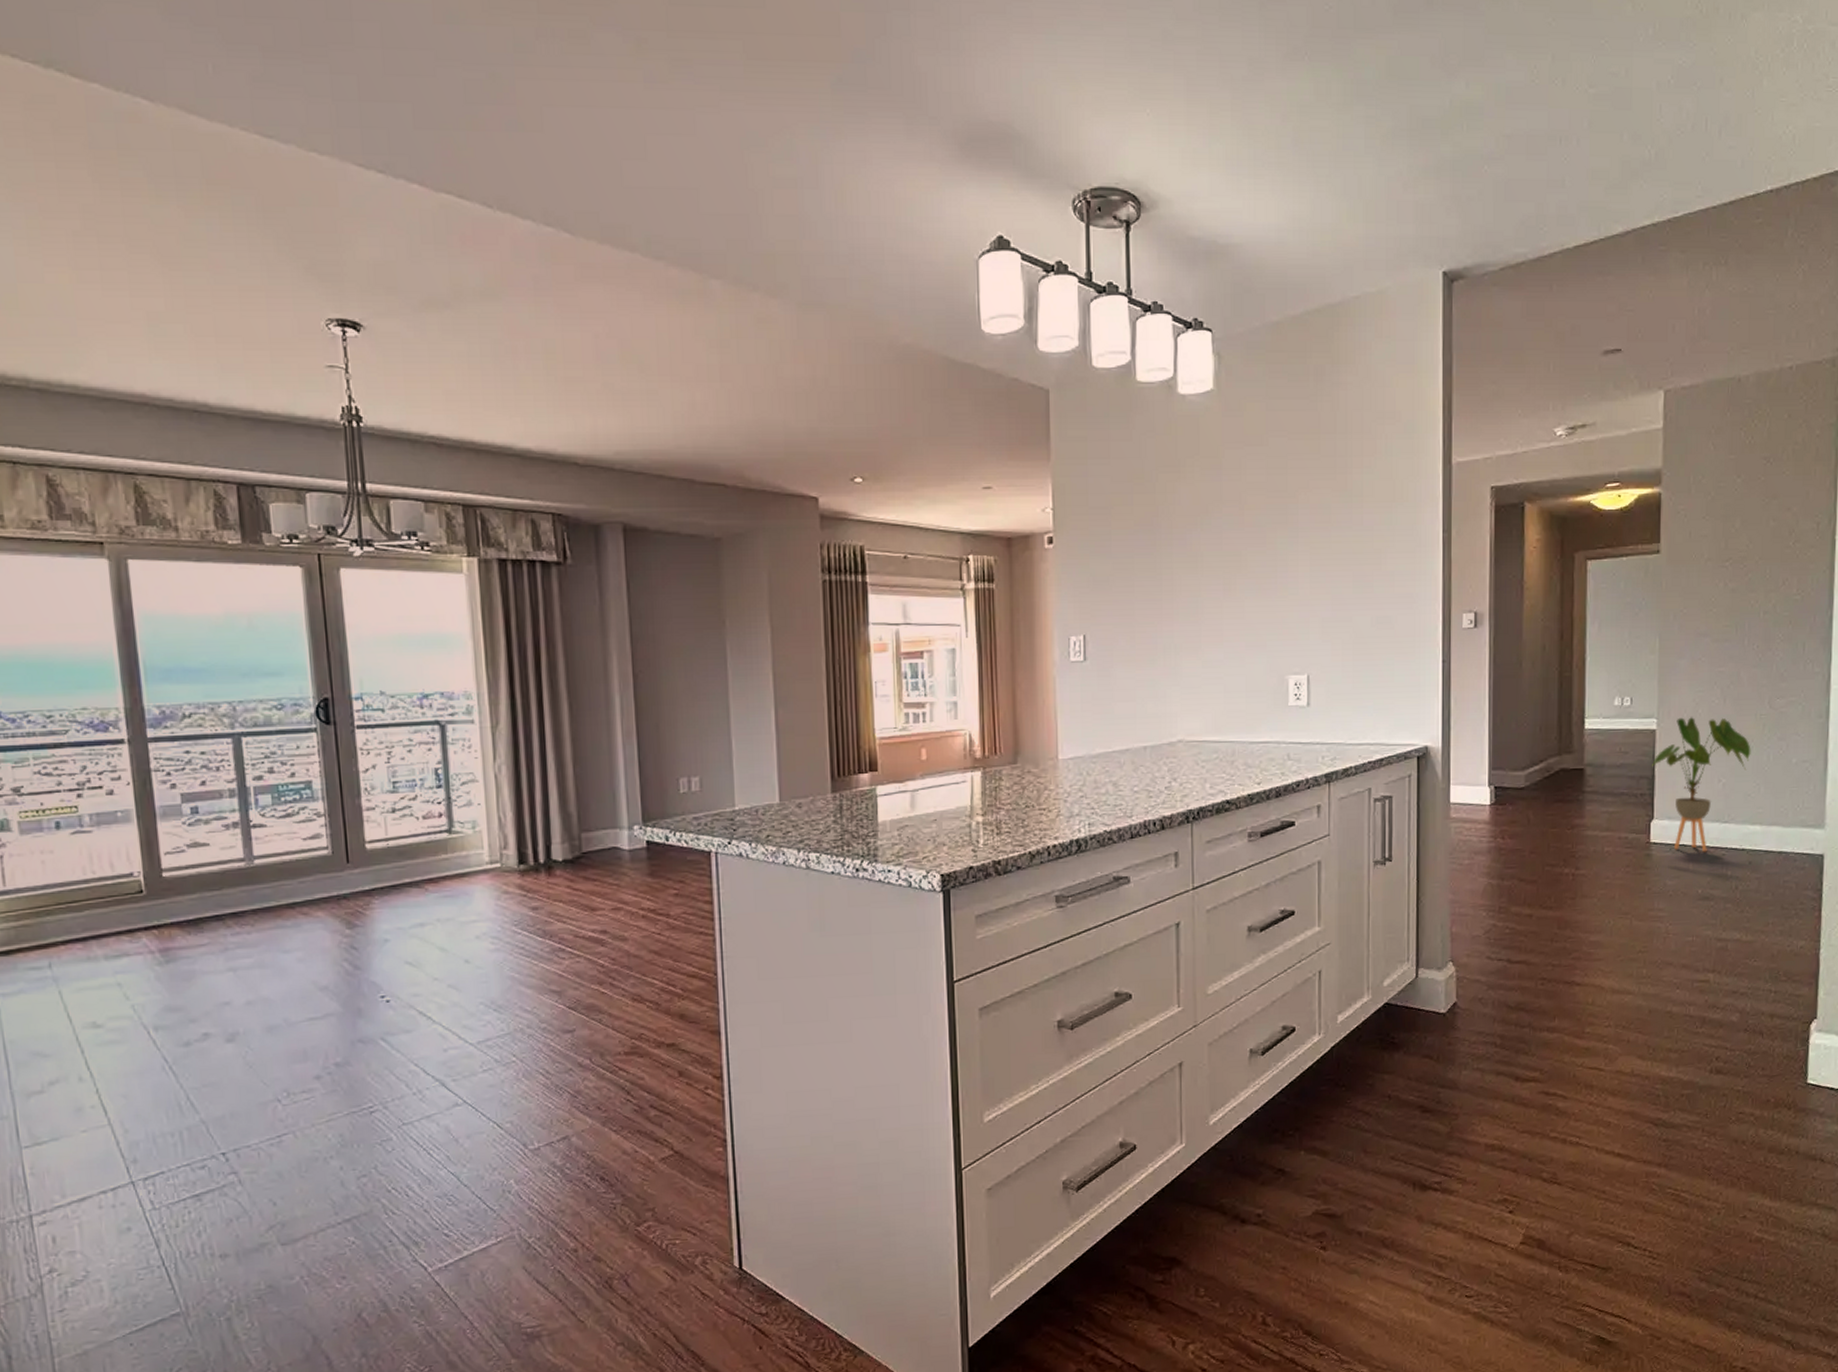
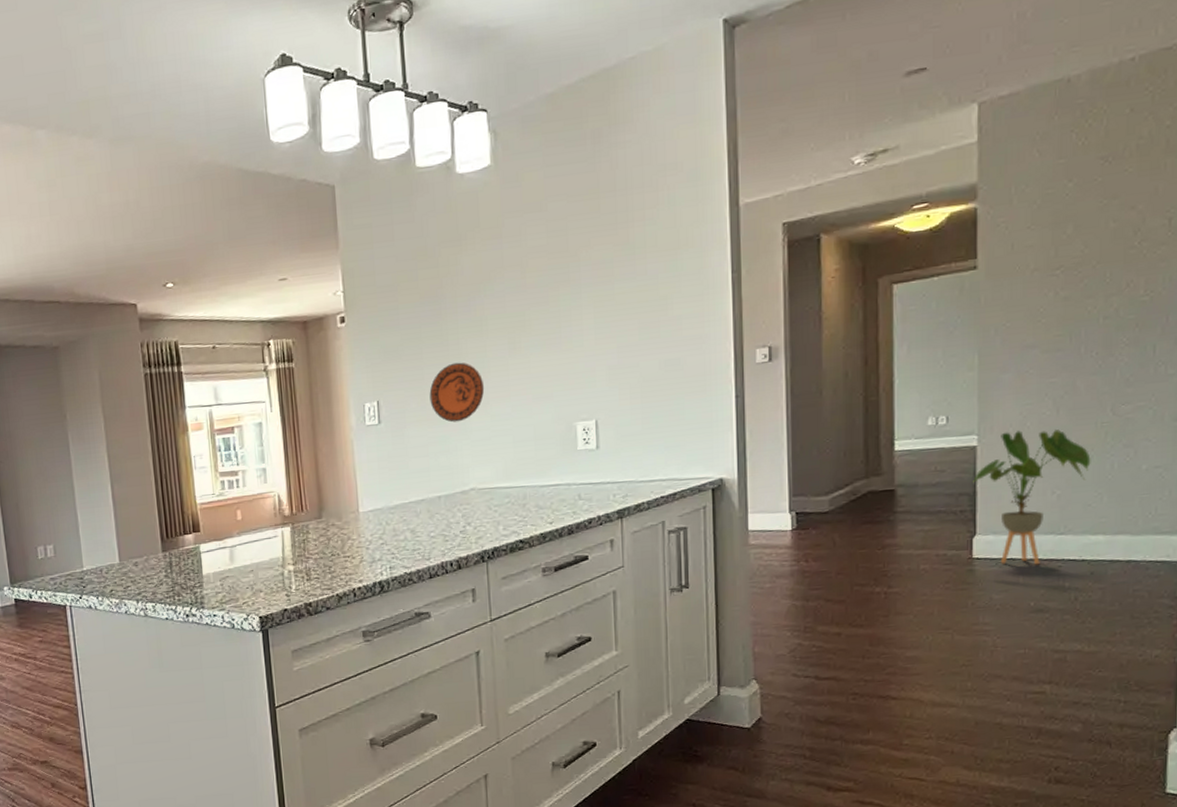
decorative plate: none [1139,600,1197,666] -> present [429,362,485,423]

